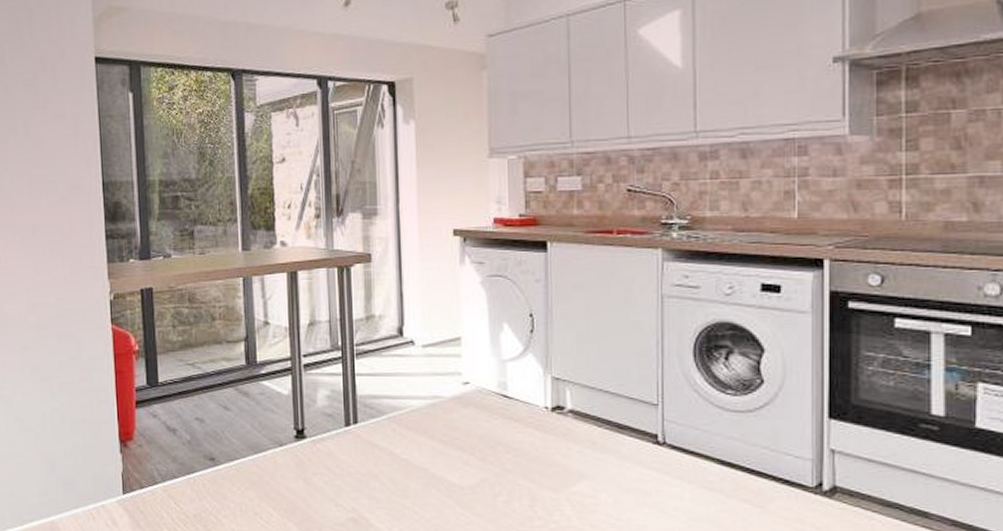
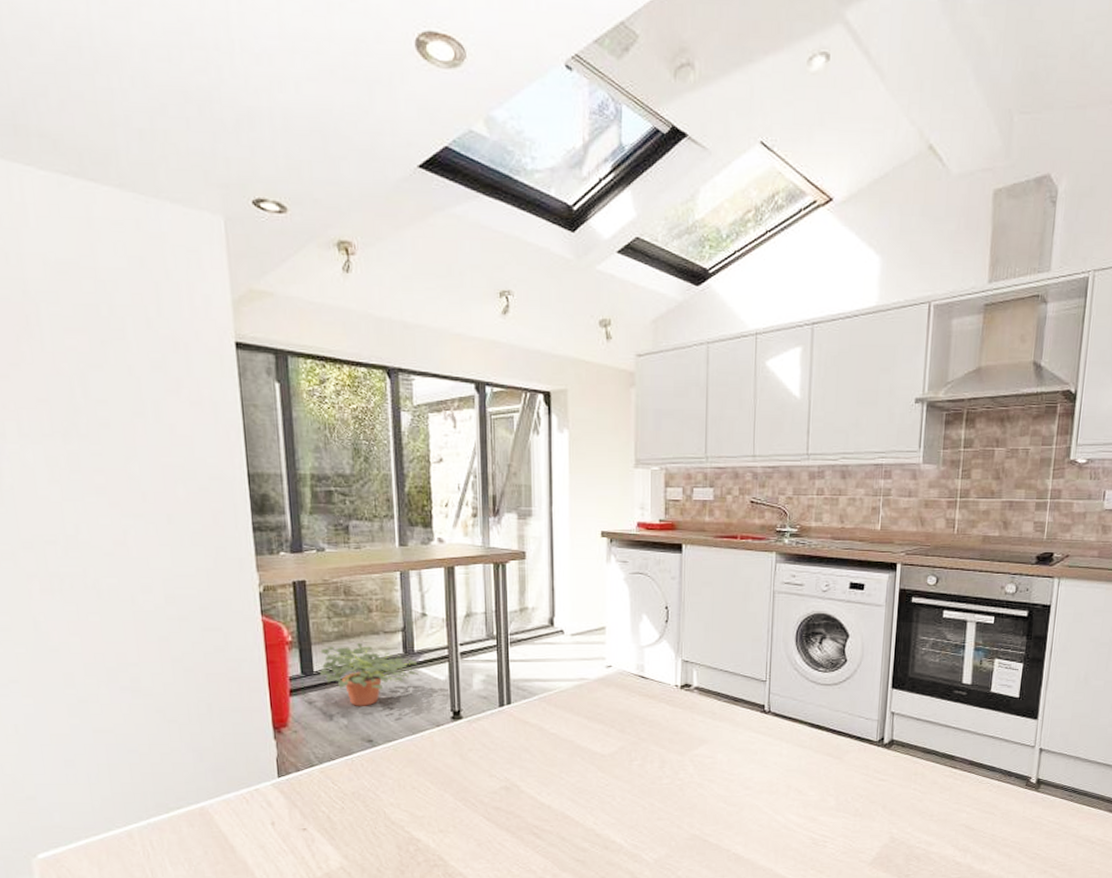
potted plant: none [165,353,261,421] -> present [320,643,419,706]

